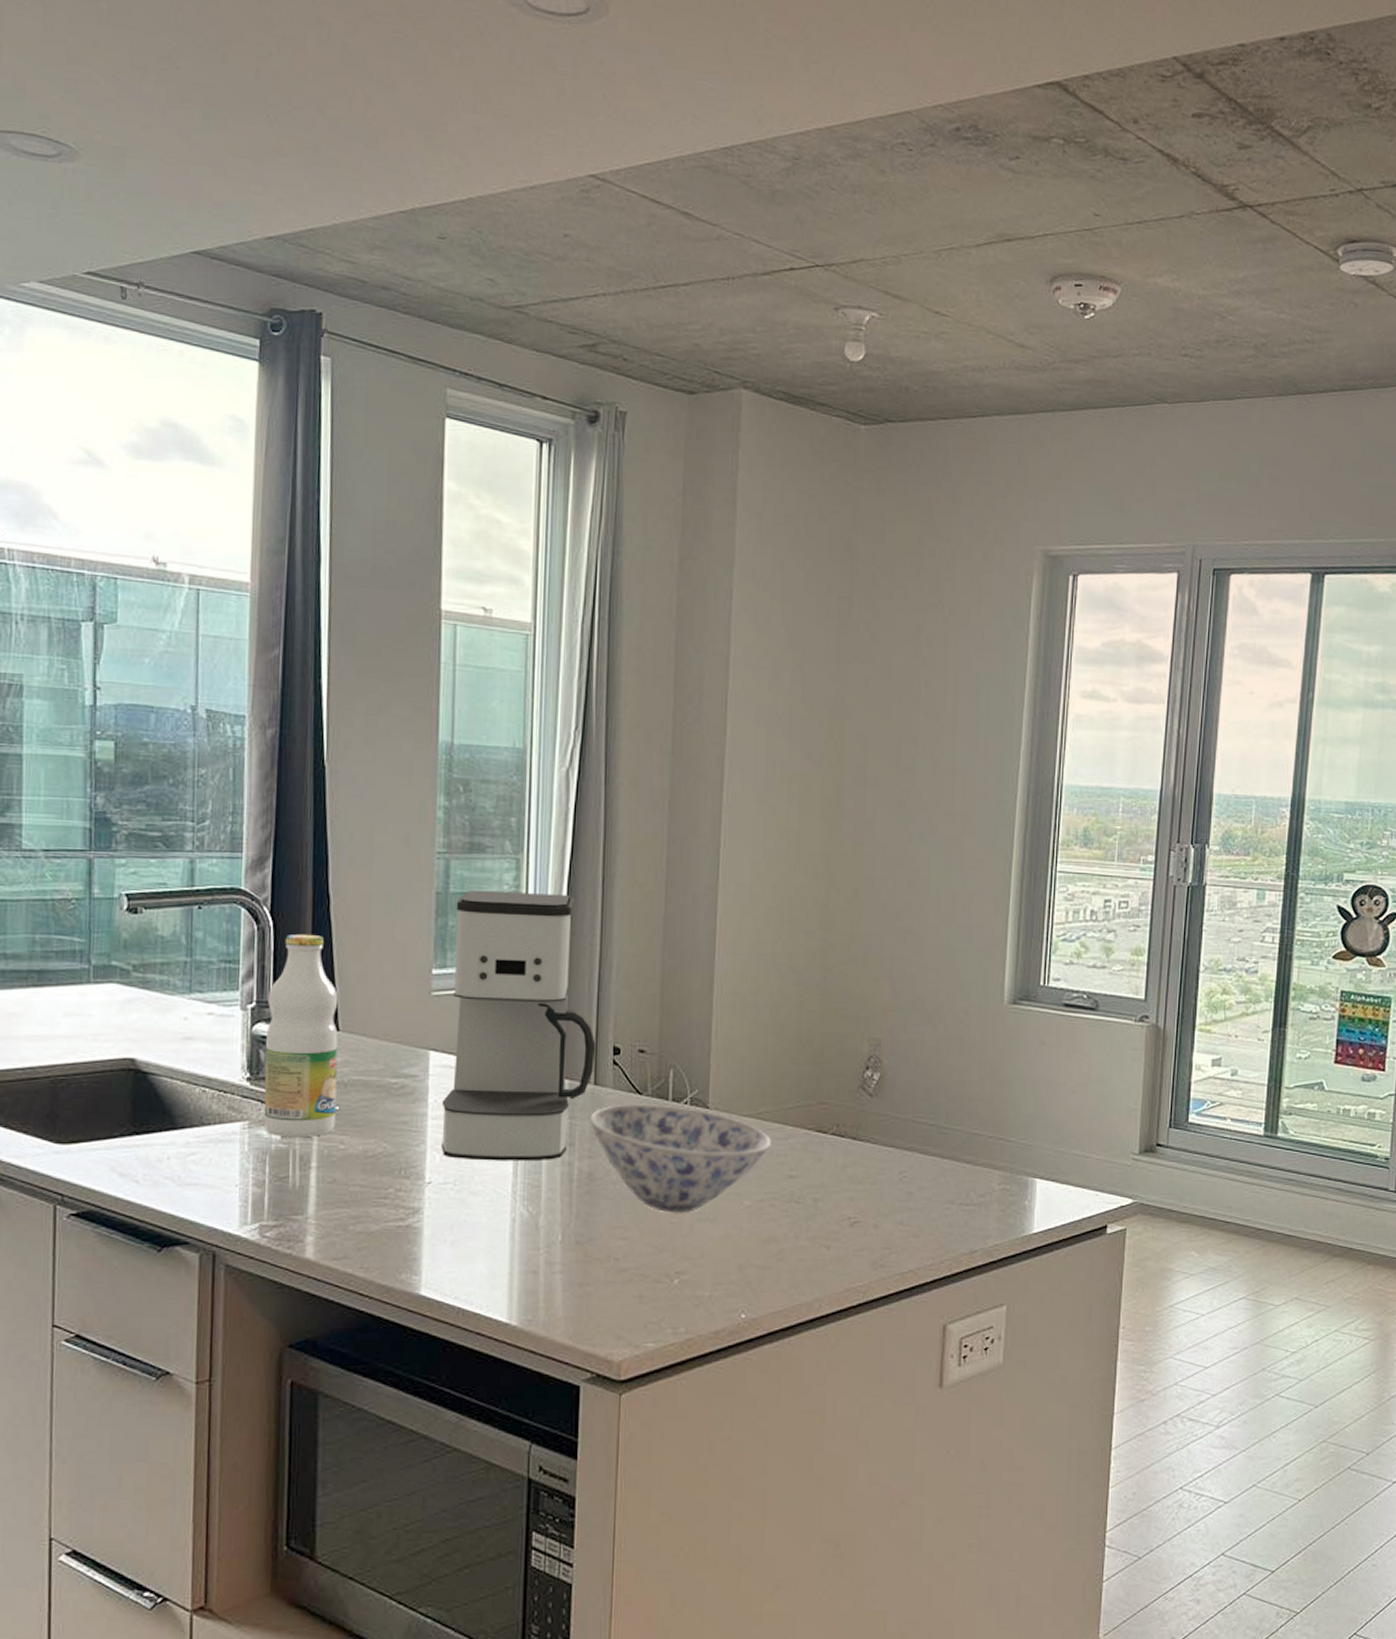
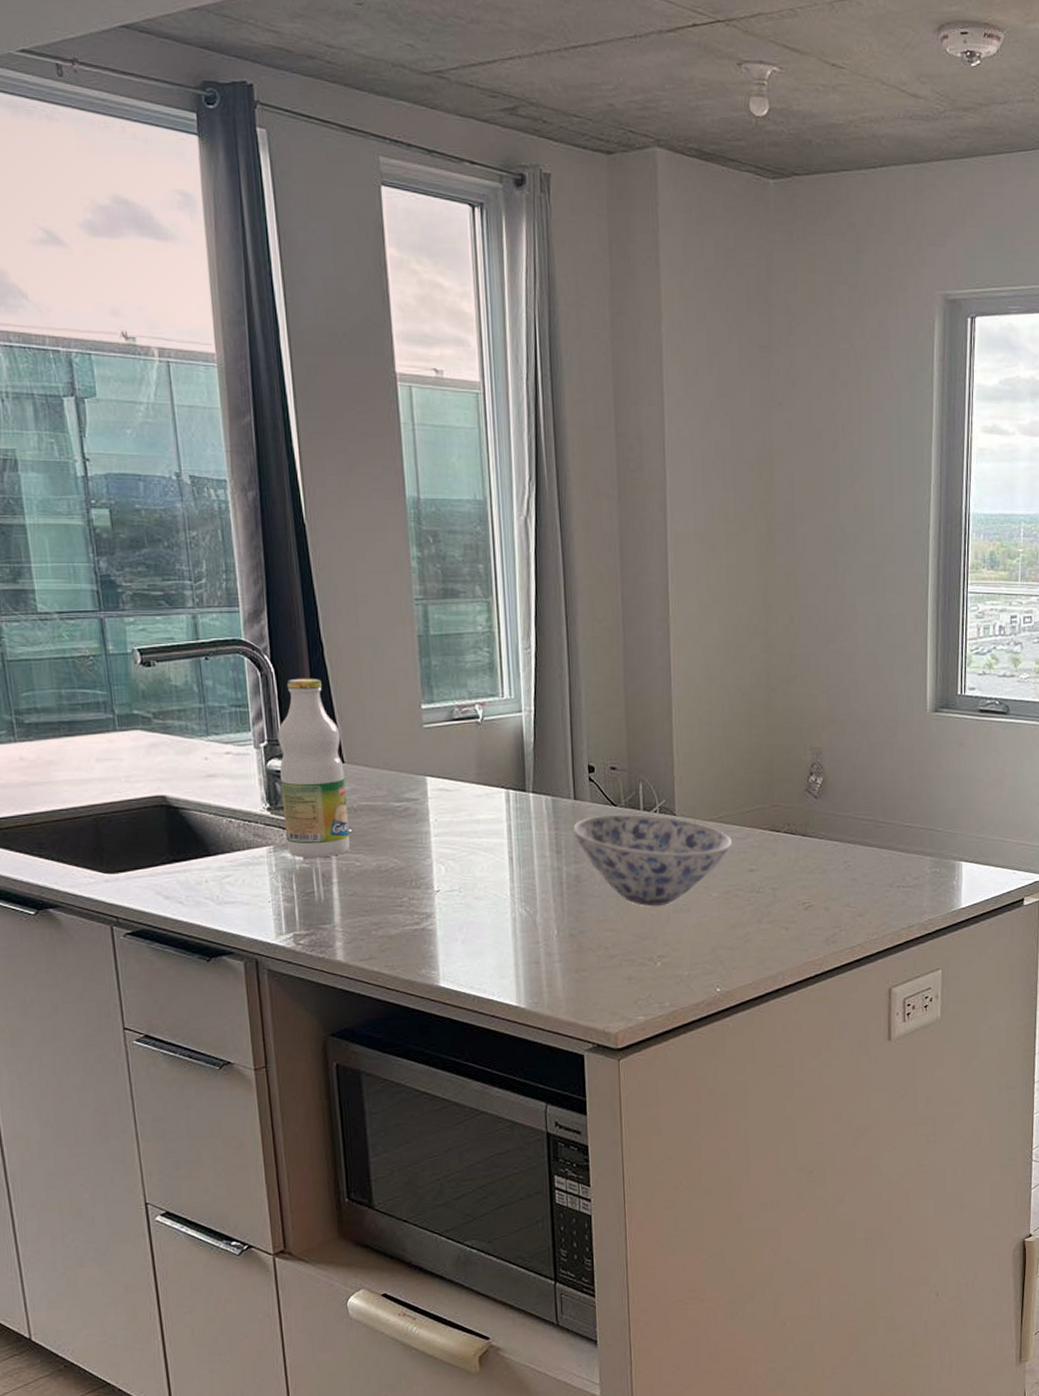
coffee maker: present [441,890,596,1161] -> none [437,631,573,870]

